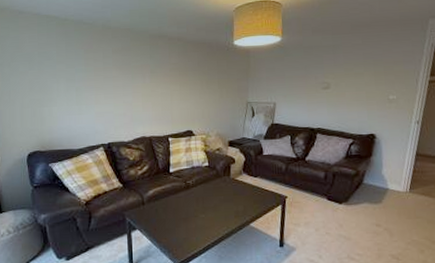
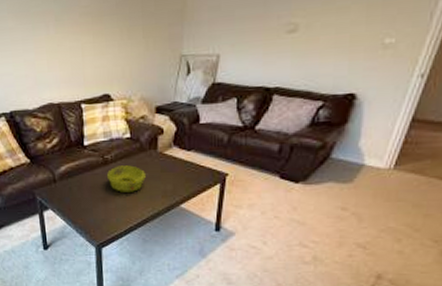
bowl: none [188,189,221,213] -> present [106,165,146,192]

